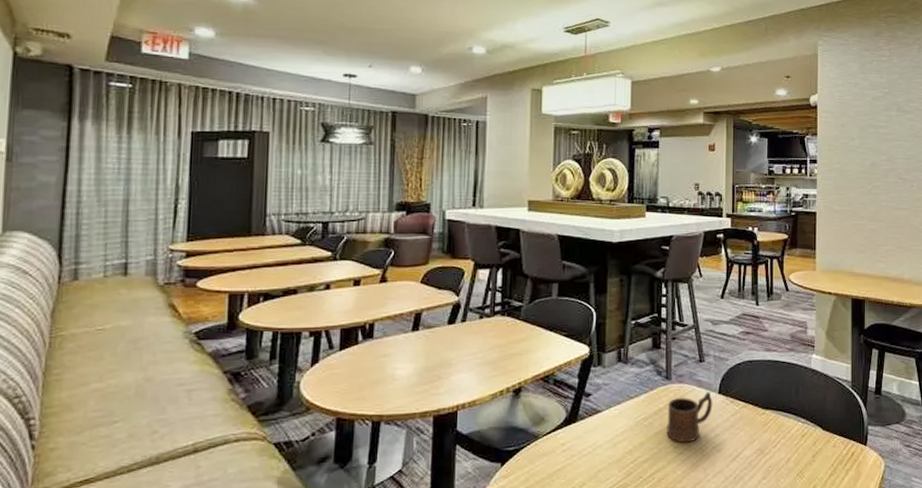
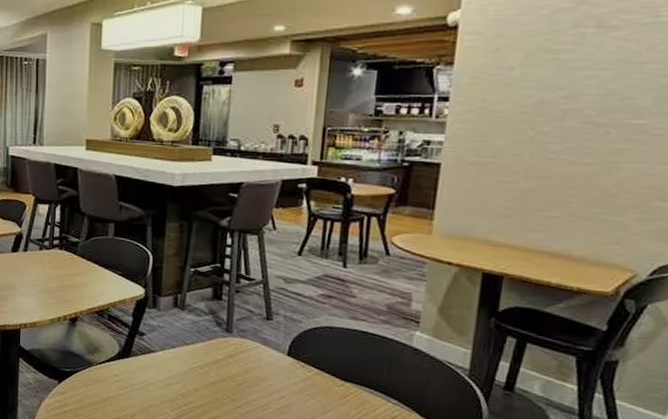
mug: present [666,392,713,443] -> none [224,351,280,399]

